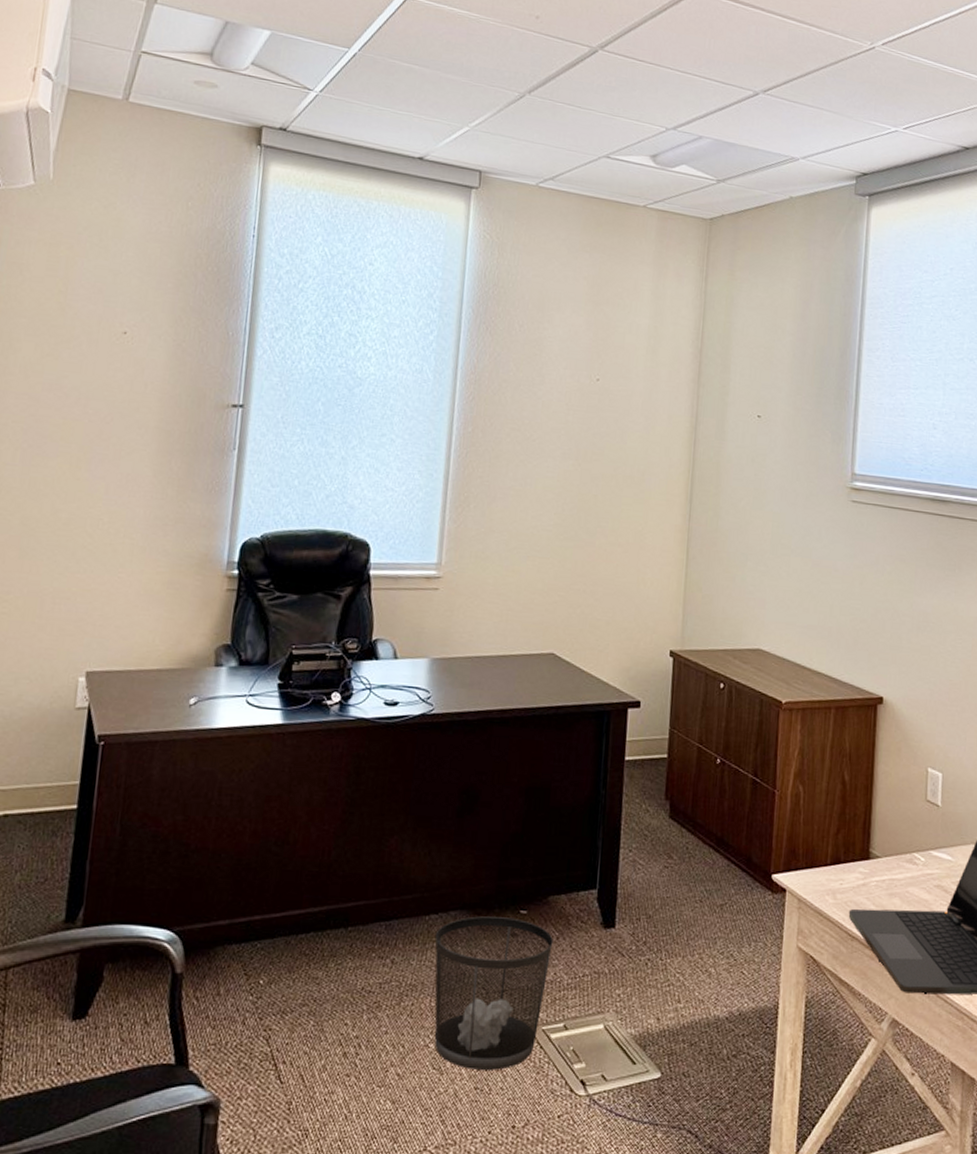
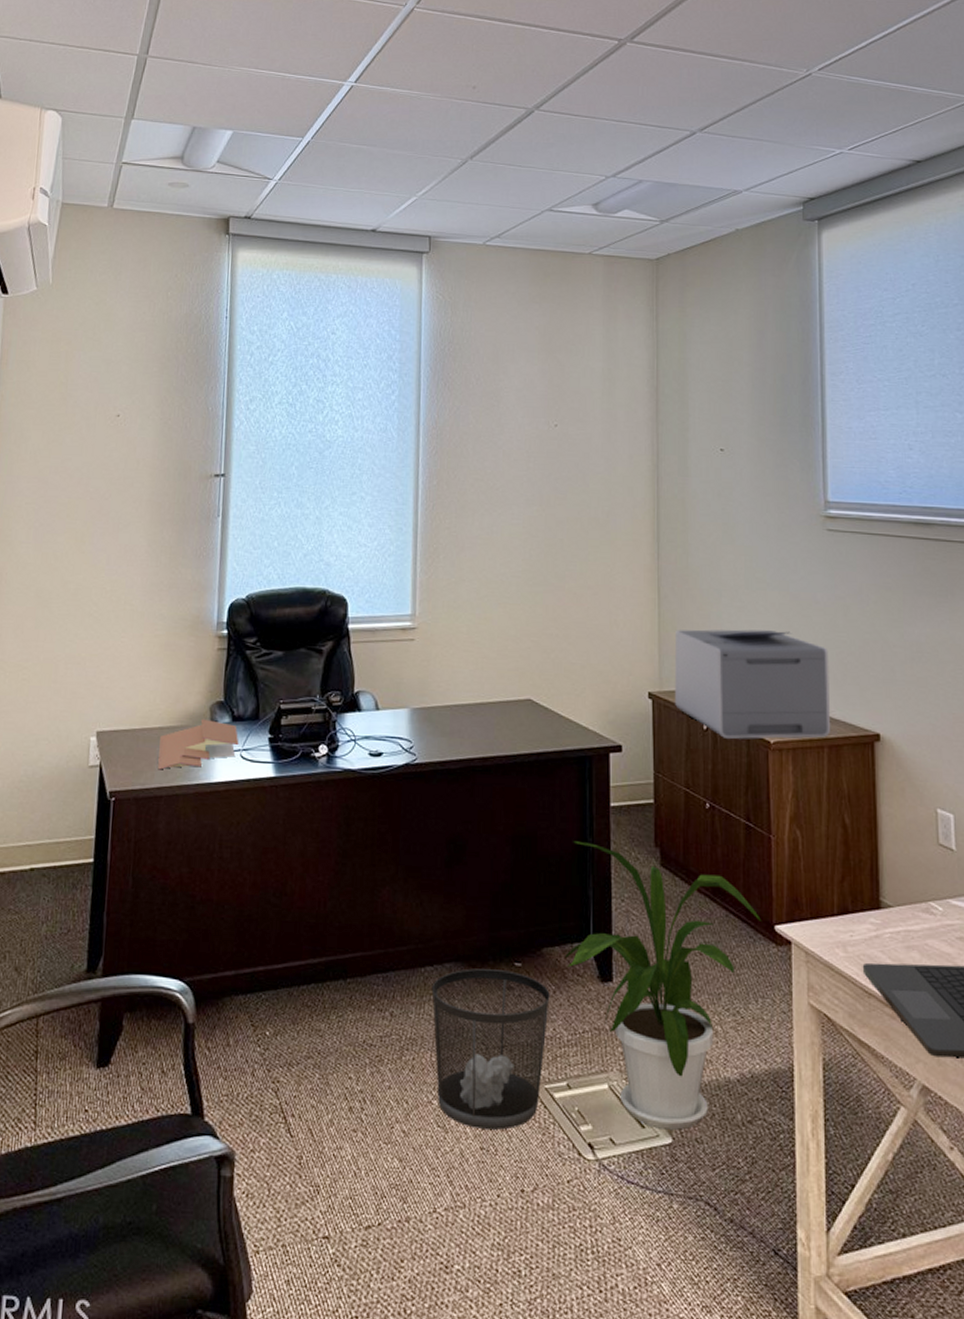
papers: none [154,661,246,714] -> present [158,718,239,770]
house plant: none [571,793,760,1065] -> present [565,841,761,1130]
printer: none [695,590,843,700] -> present [675,629,831,739]

